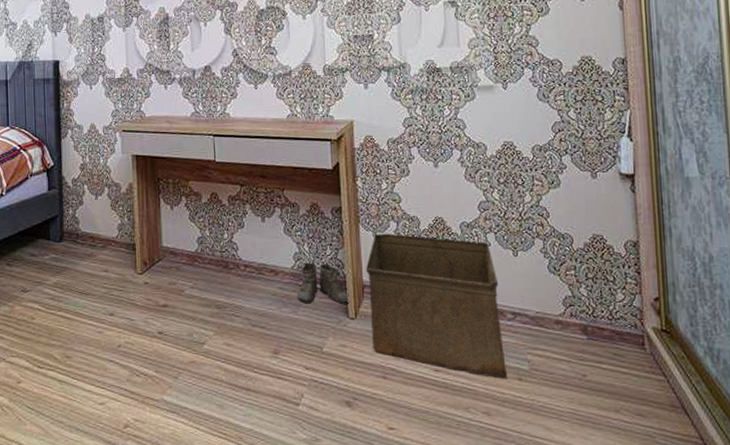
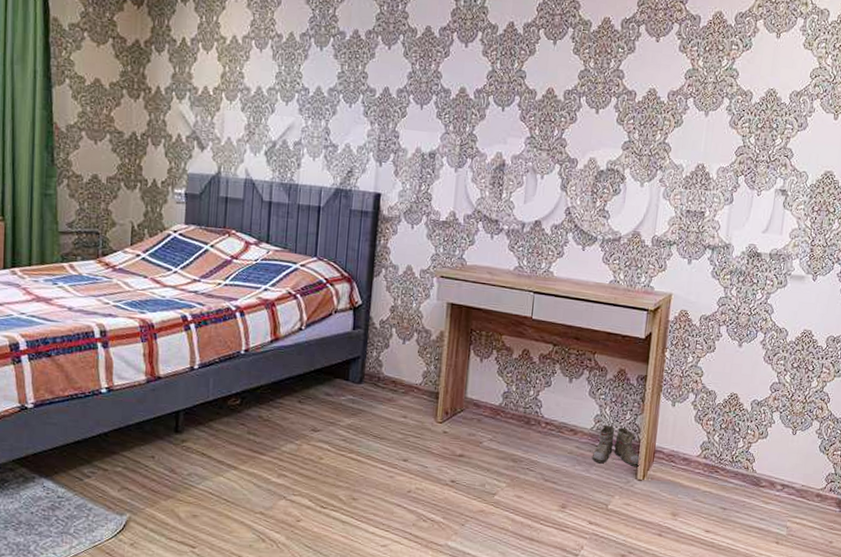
storage bin: present [365,233,508,379] -> none [654,403,775,542]

